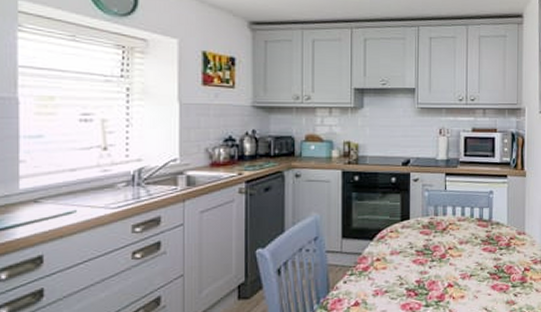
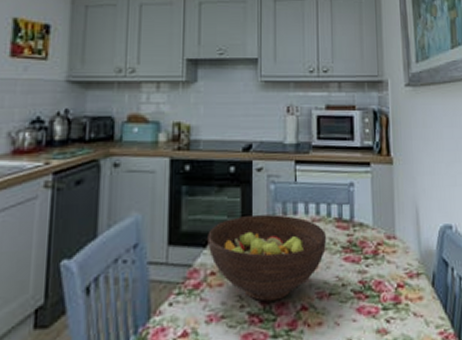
fruit bowl: none [374,215,470,281] -> present [207,214,327,302]

